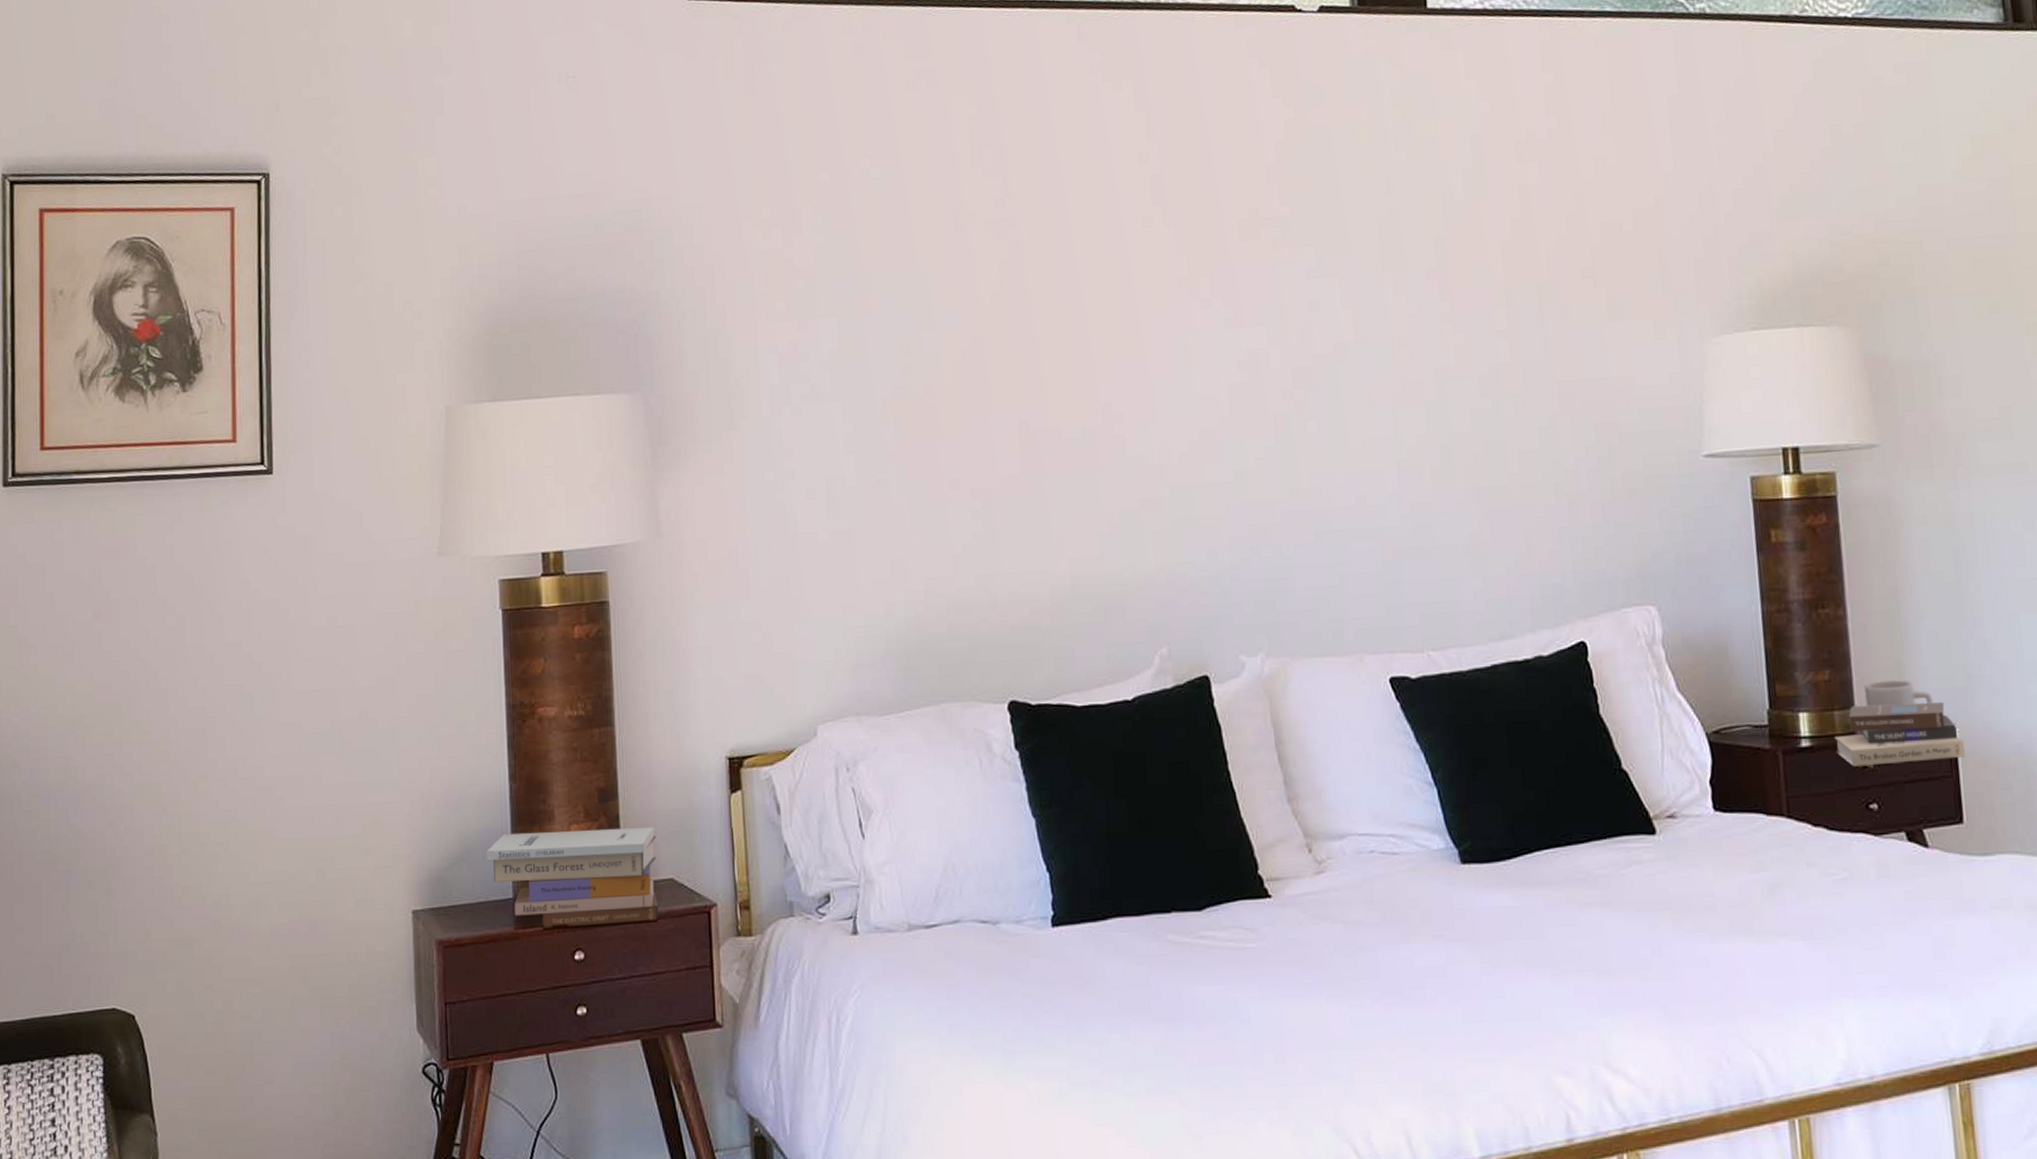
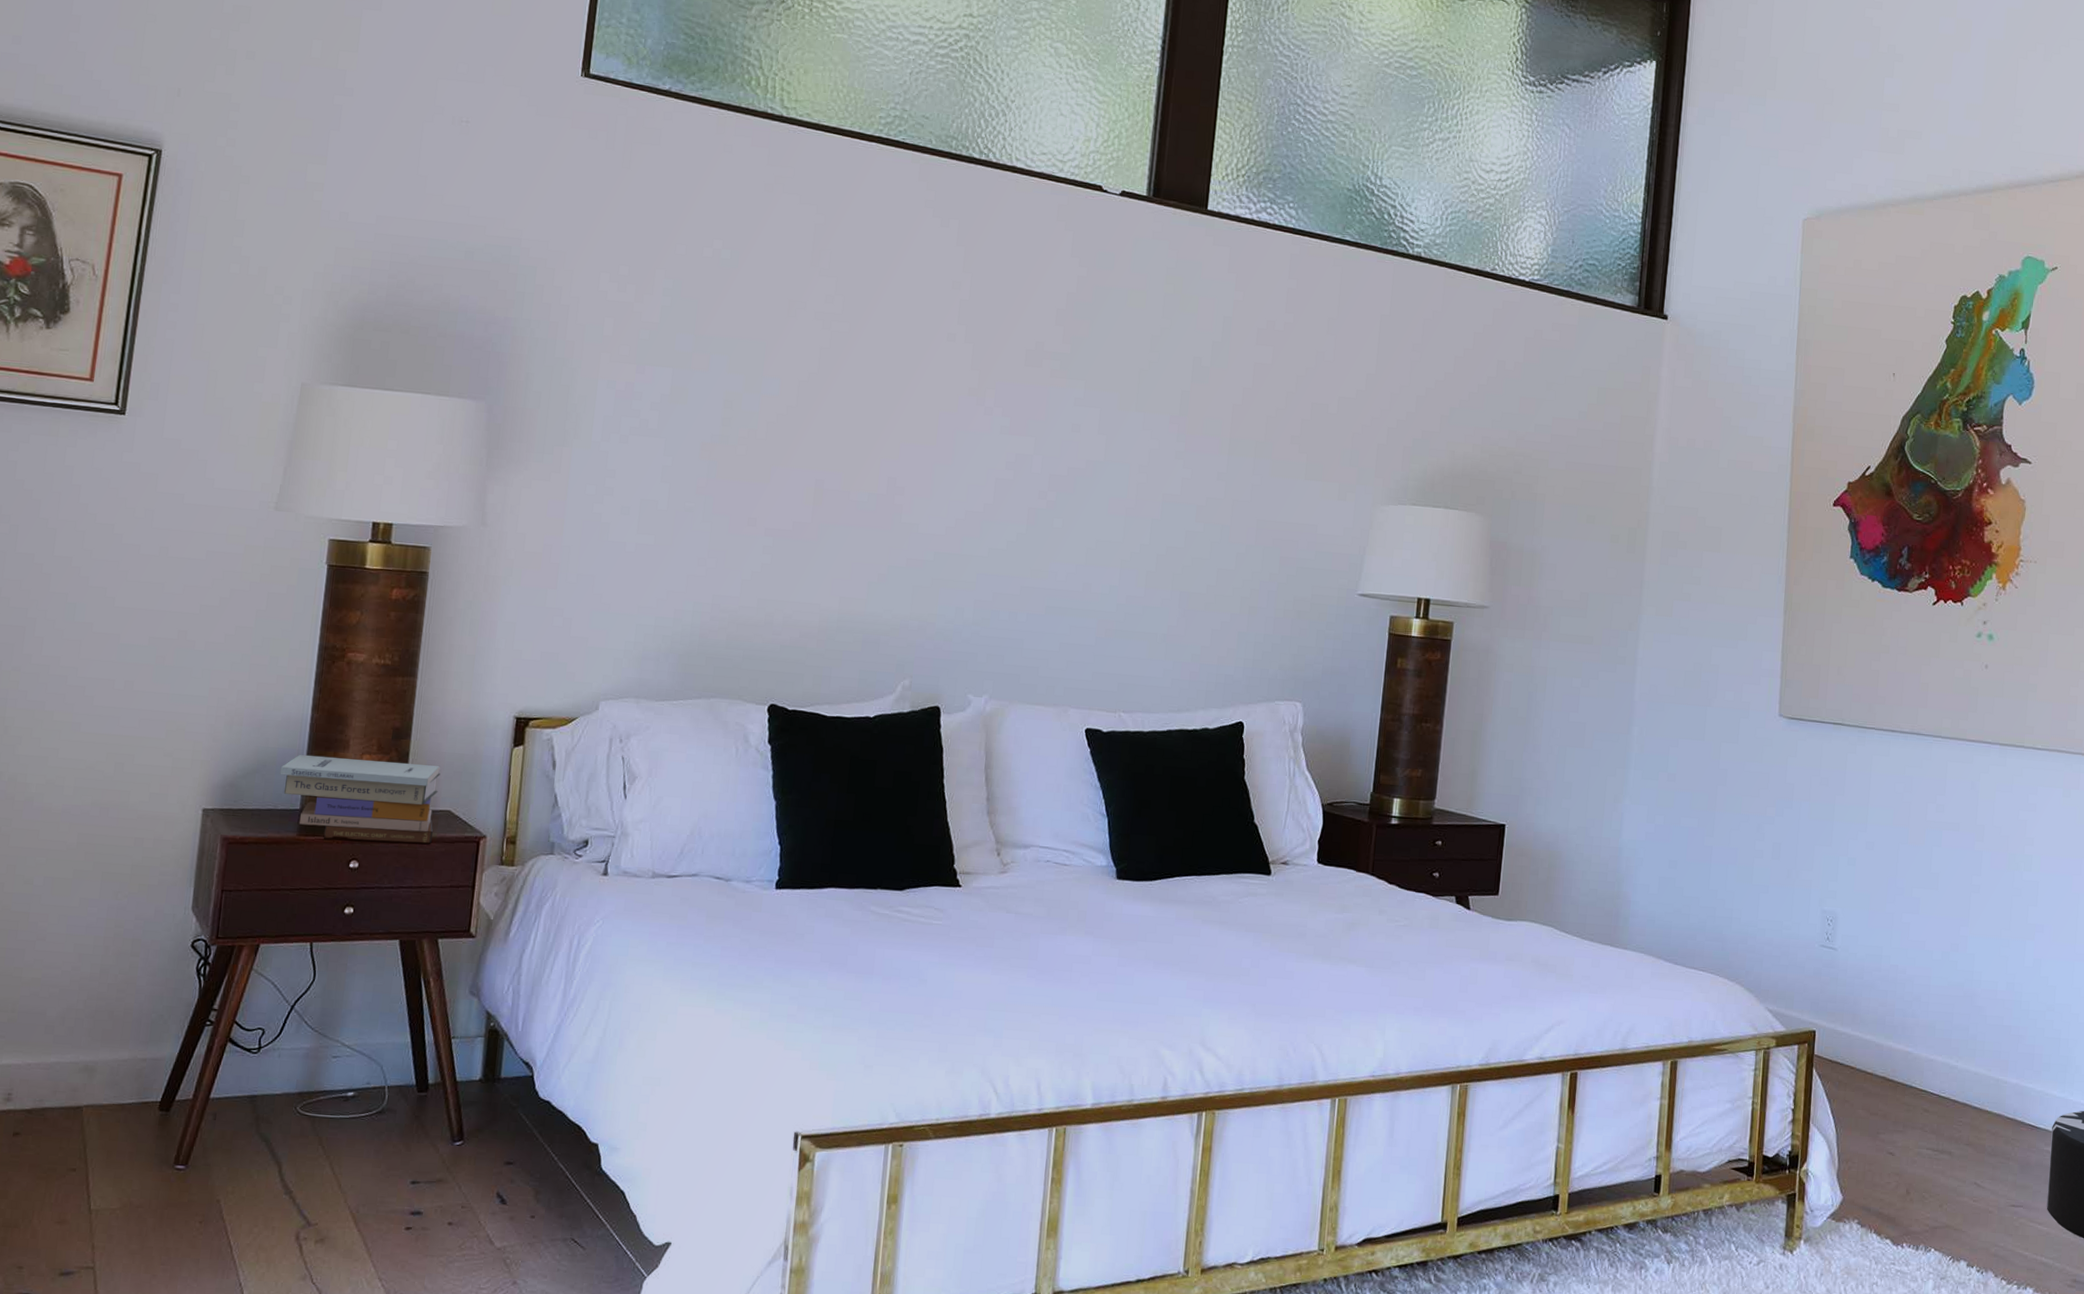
books: present [1834,702,1965,767] -> none [1415,798,1510,847]
mug: present [1864,680,1934,706] -> none [1444,782,1494,805]

